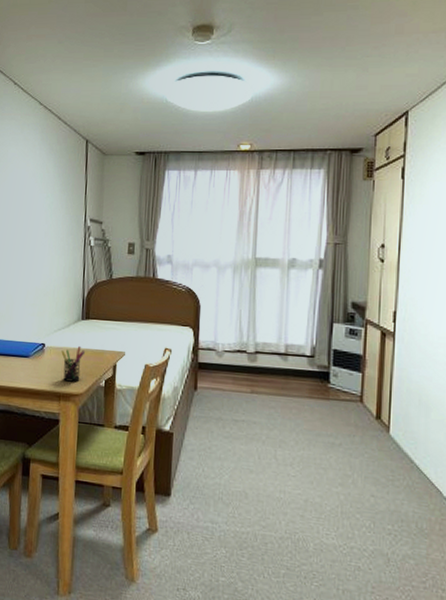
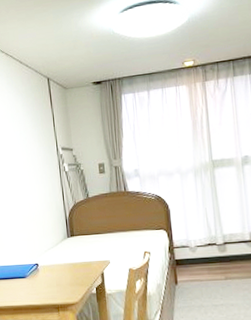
pen holder: present [61,346,85,382] -> none [54,261,74,294]

